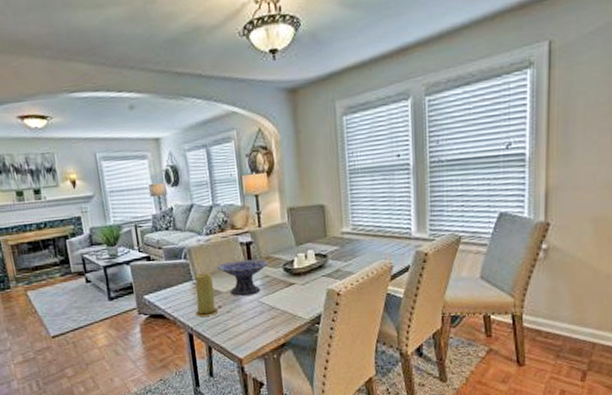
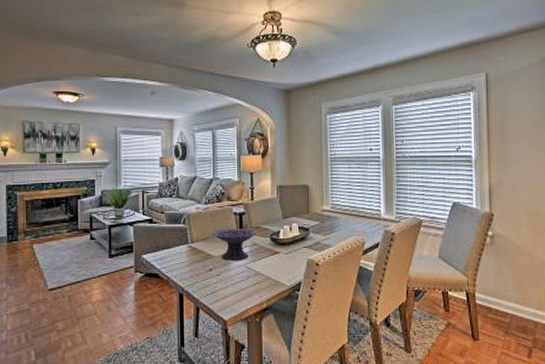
candle: present [195,273,219,316] -> none [188,238,209,278]

